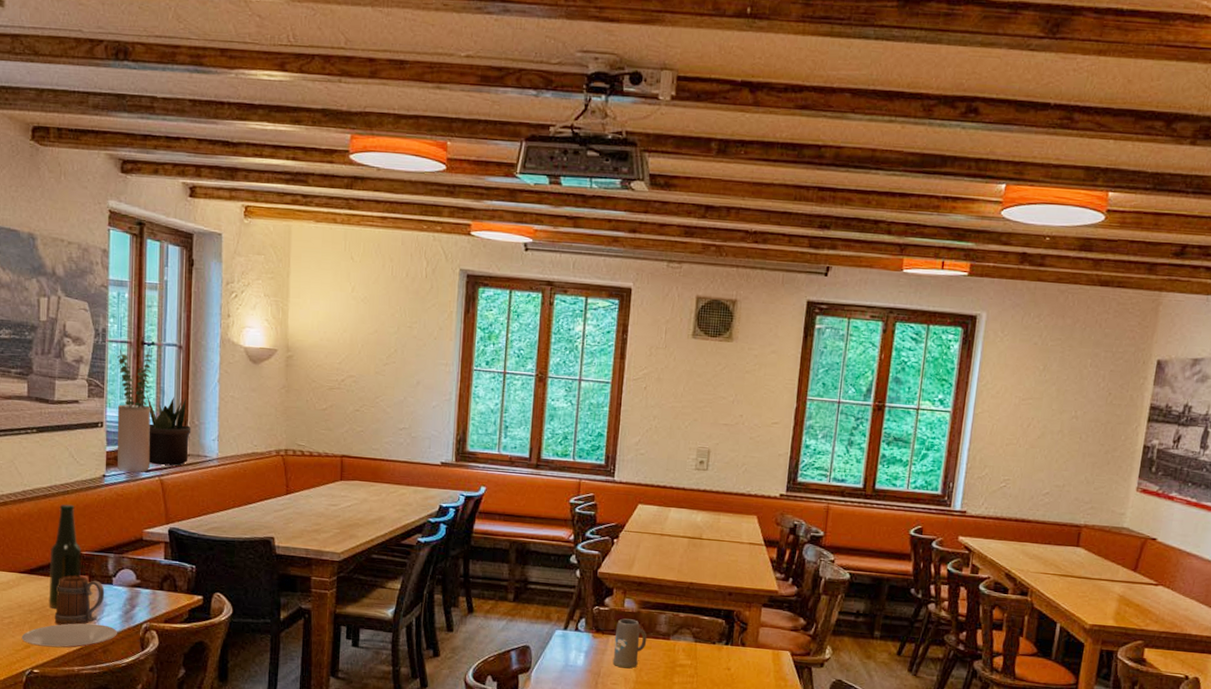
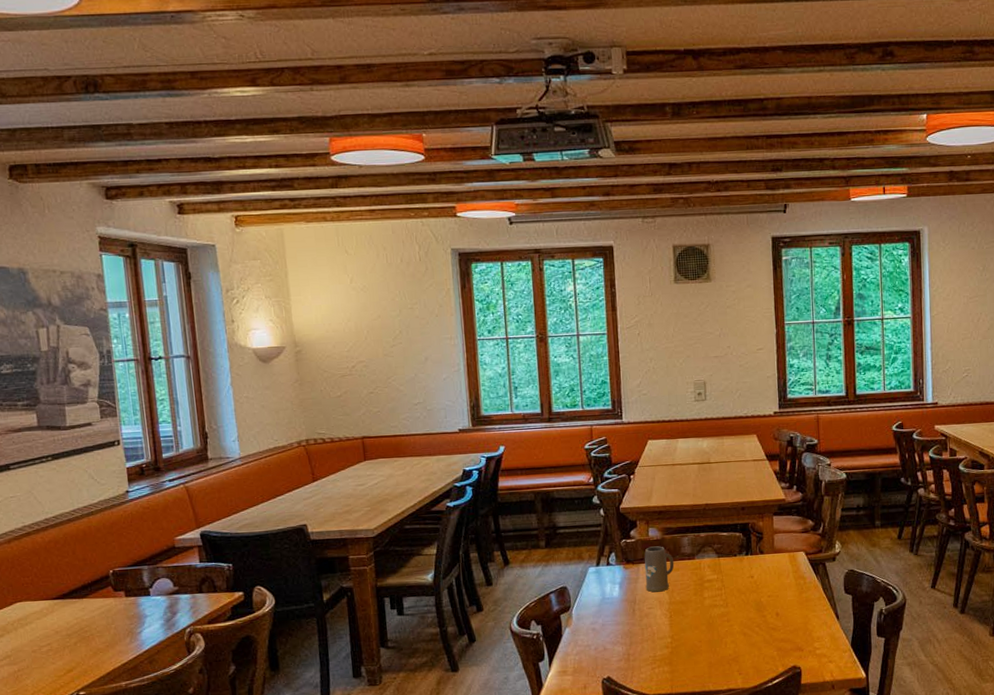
plate: present [21,623,117,649] -> none [62,636,161,670]
beer bottle: present [49,504,82,609] -> none [81,524,116,629]
beer mug: present [54,576,105,626] -> none [94,592,144,644]
vase: present [116,347,152,473] -> none [125,362,173,485]
planter: present [146,394,192,466] -> none [159,404,211,474]

